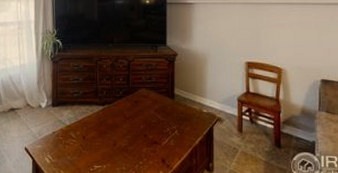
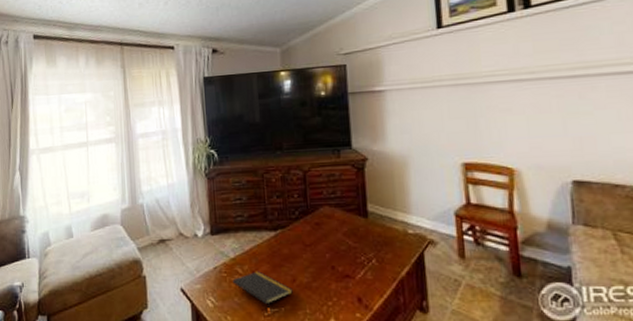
notepad: none [67,136,113,165] -> present [232,271,293,308]

